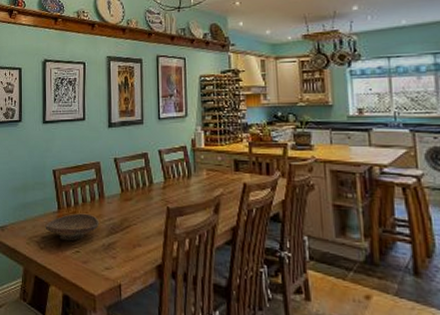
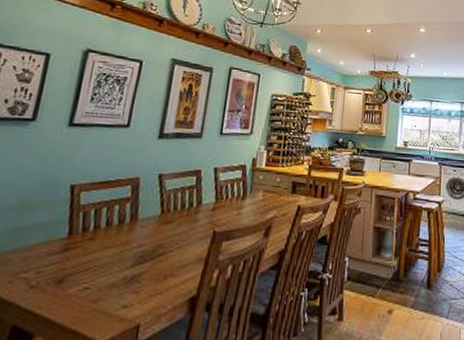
decorative bowl: present [45,213,99,241] -> none [43,239,125,276]

